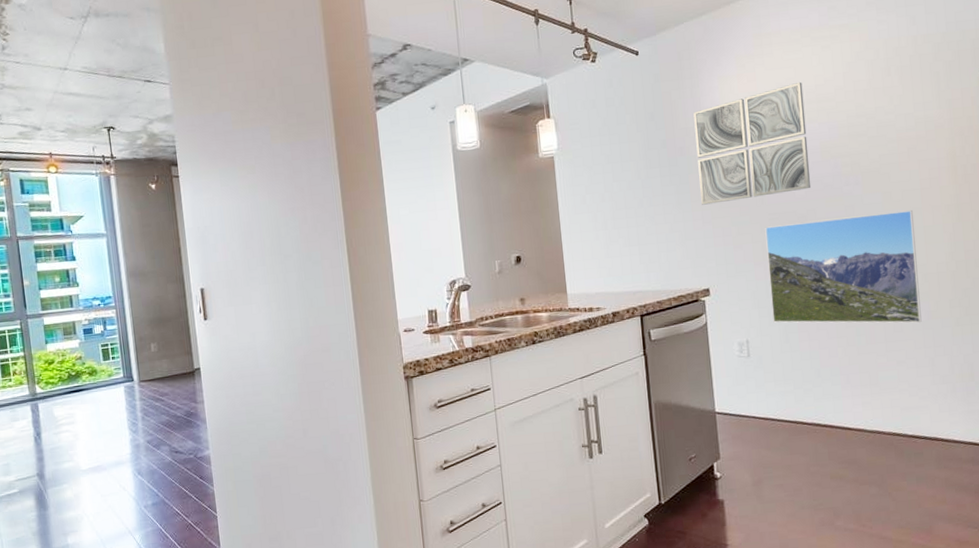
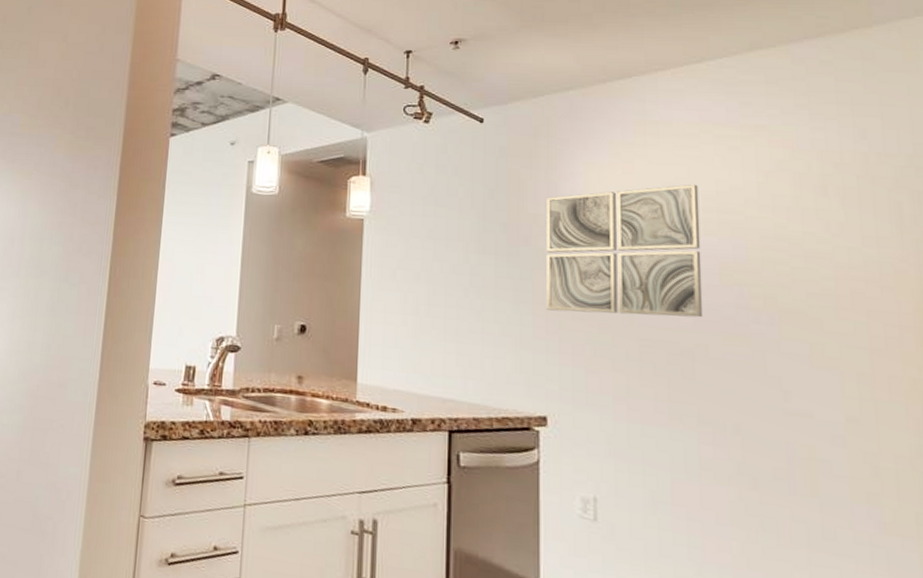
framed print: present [765,210,922,323] -> none [632,354,869,535]

